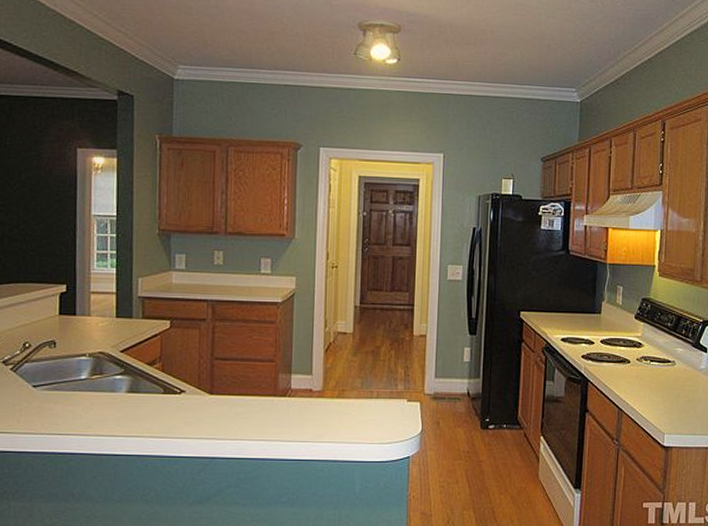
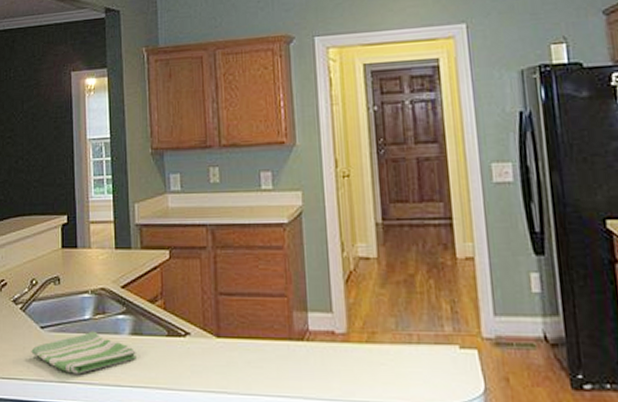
dish towel: none [21,389,132,427] -> present [31,331,136,374]

